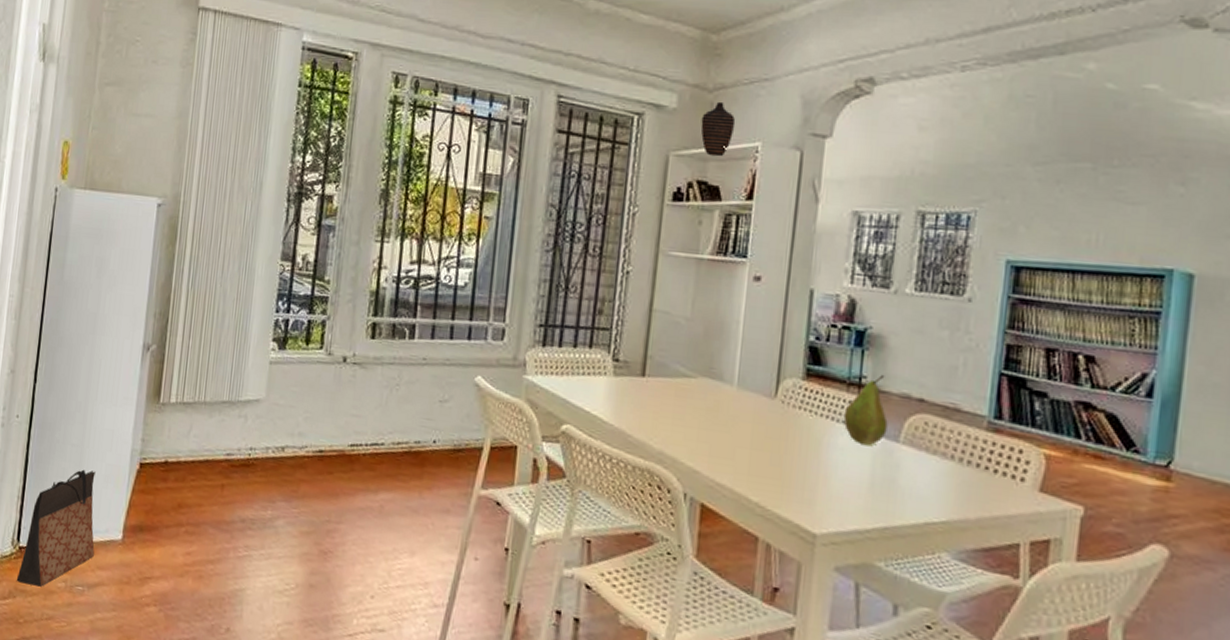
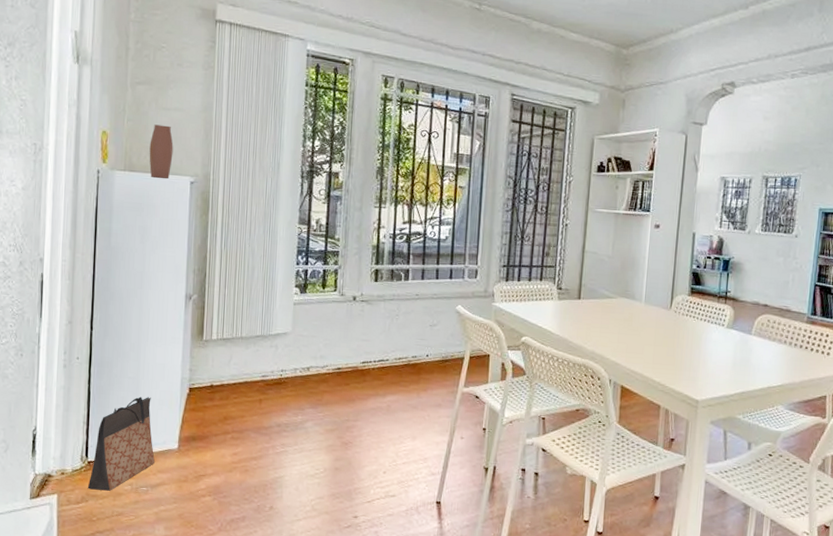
vase: none [112,134,142,201] -> present [149,124,174,180]
decorative vase: present [701,101,735,157] -> none [616,99,640,140]
fruit: present [843,375,888,445] -> none [715,290,744,338]

